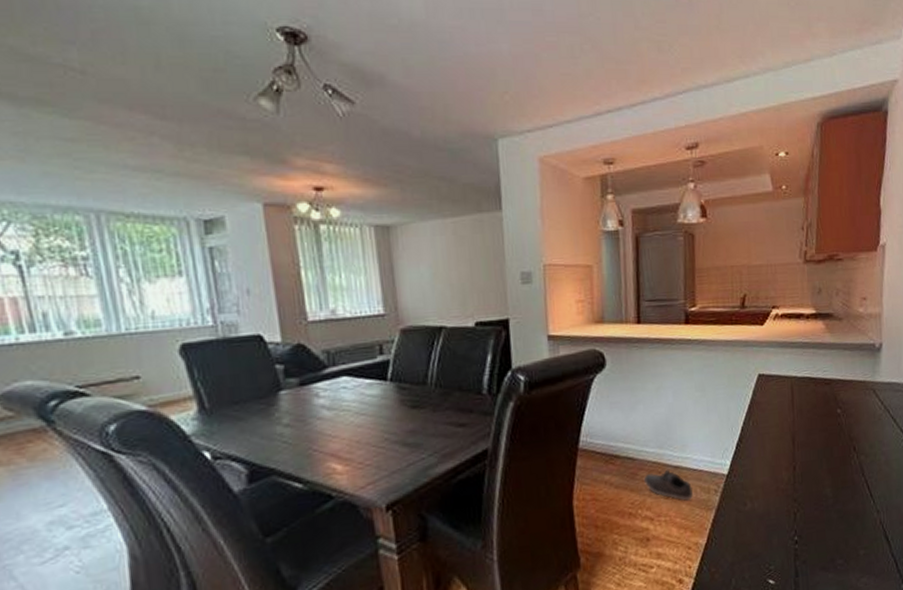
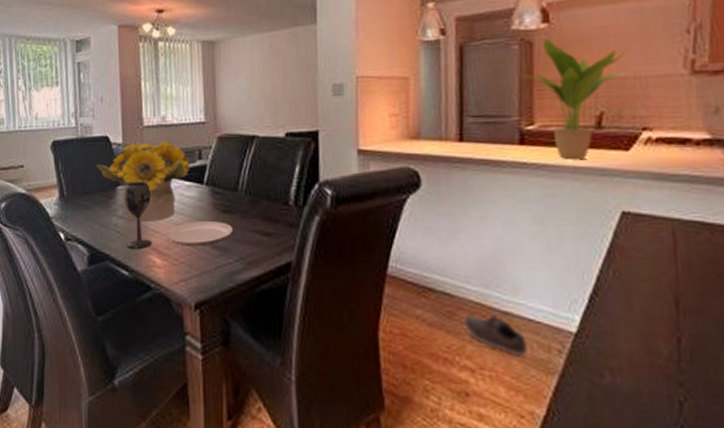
sunflower: none [246,335,371,429] -> present [95,140,191,223]
wine glass: none [288,382,330,459] -> present [123,181,152,249]
plate: none [345,417,425,448] -> present [165,221,234,246]
potted plant: none [685,232,761,336] -> present [520,38,625,161]

